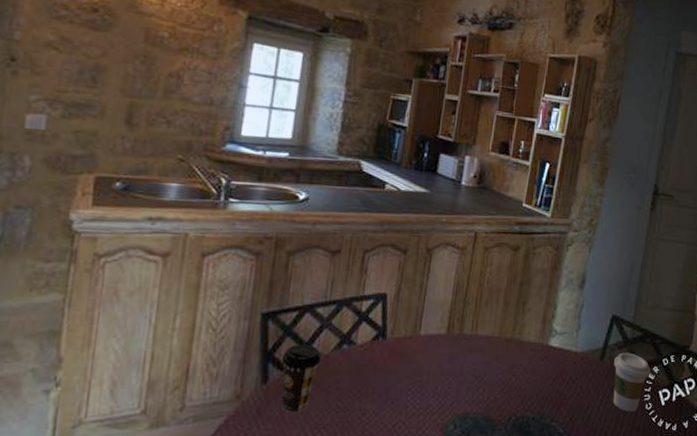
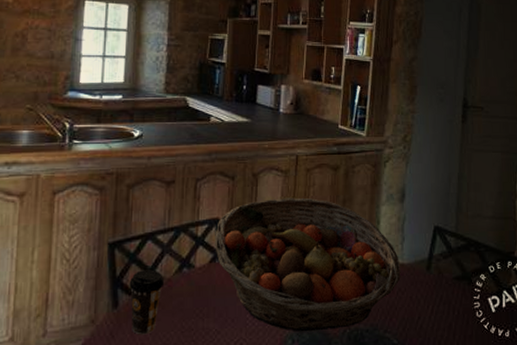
fruit basket: none [379,276,574,418] -> present [215,197,401,332]
coffee cup: present [613,352,651,413] -> none [441,262,478,321]

